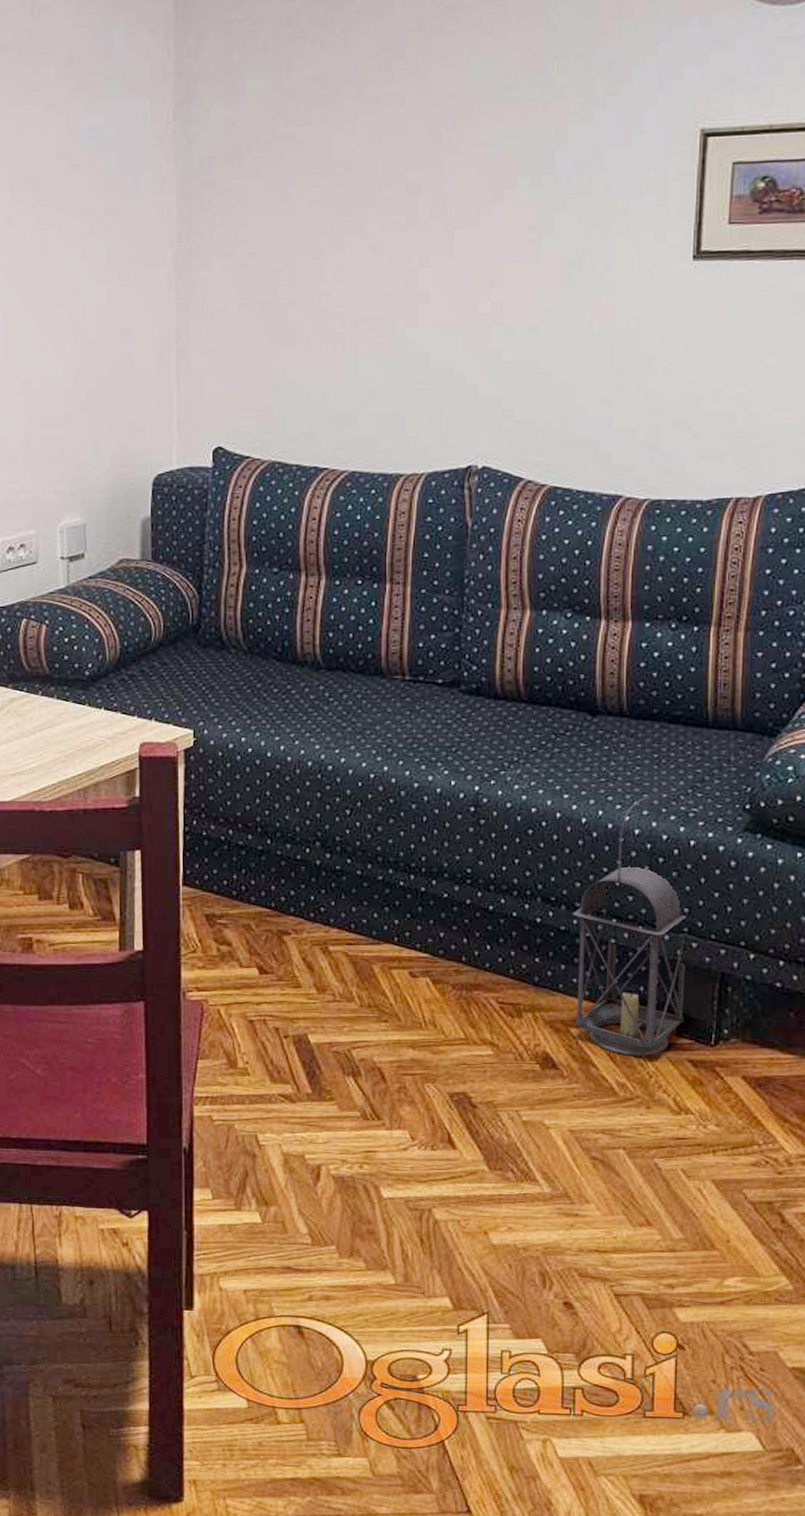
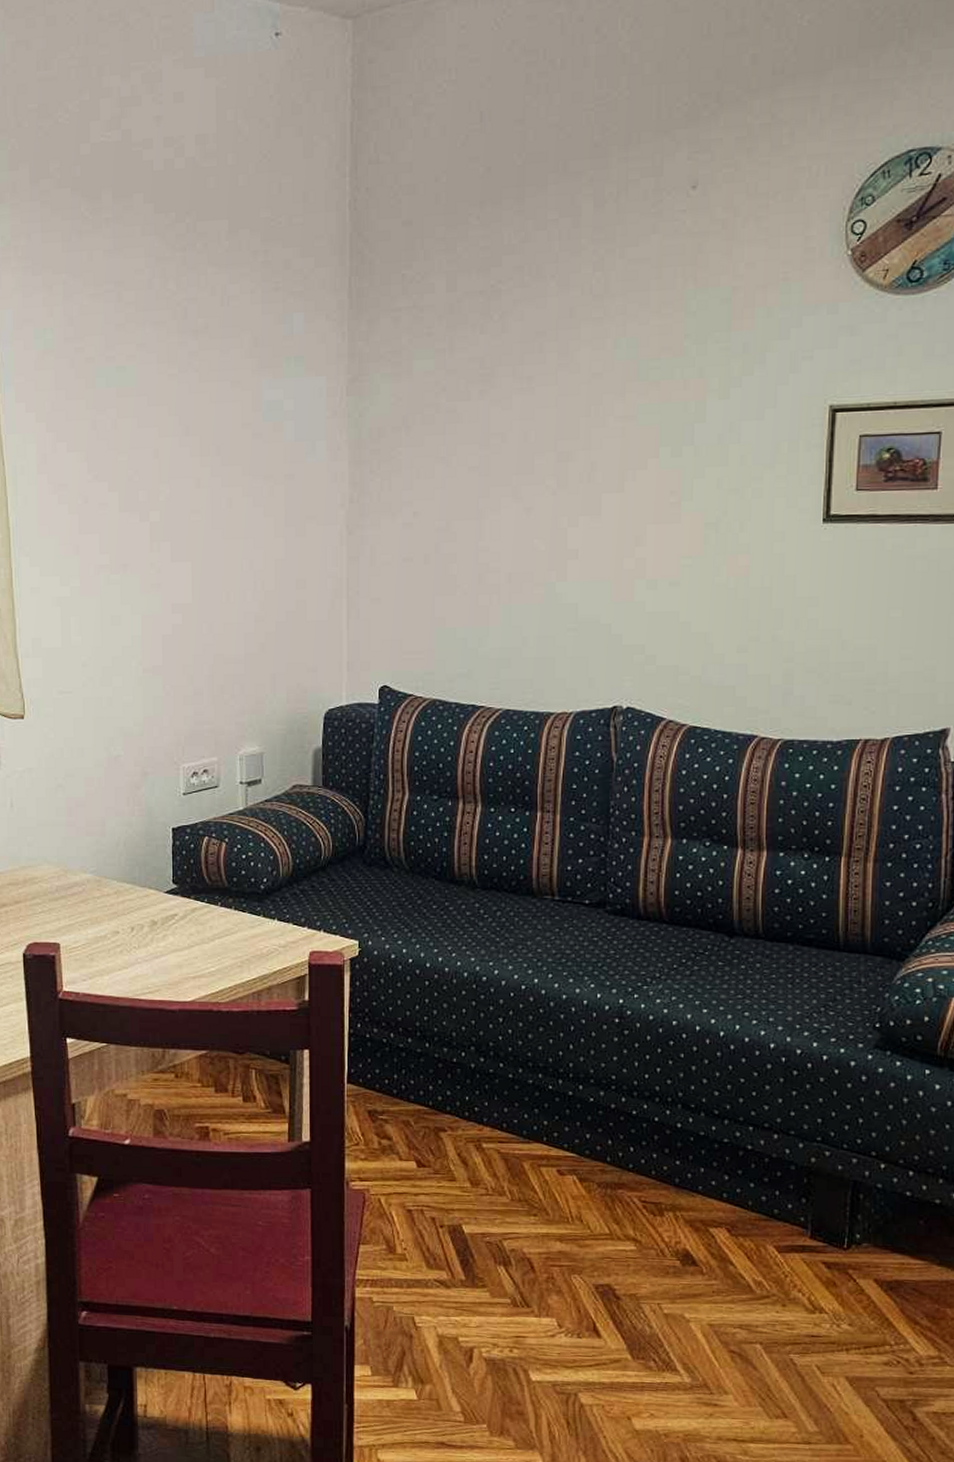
lantern: present [573,796,688,1056] -> none [711,1013,821,1257]

